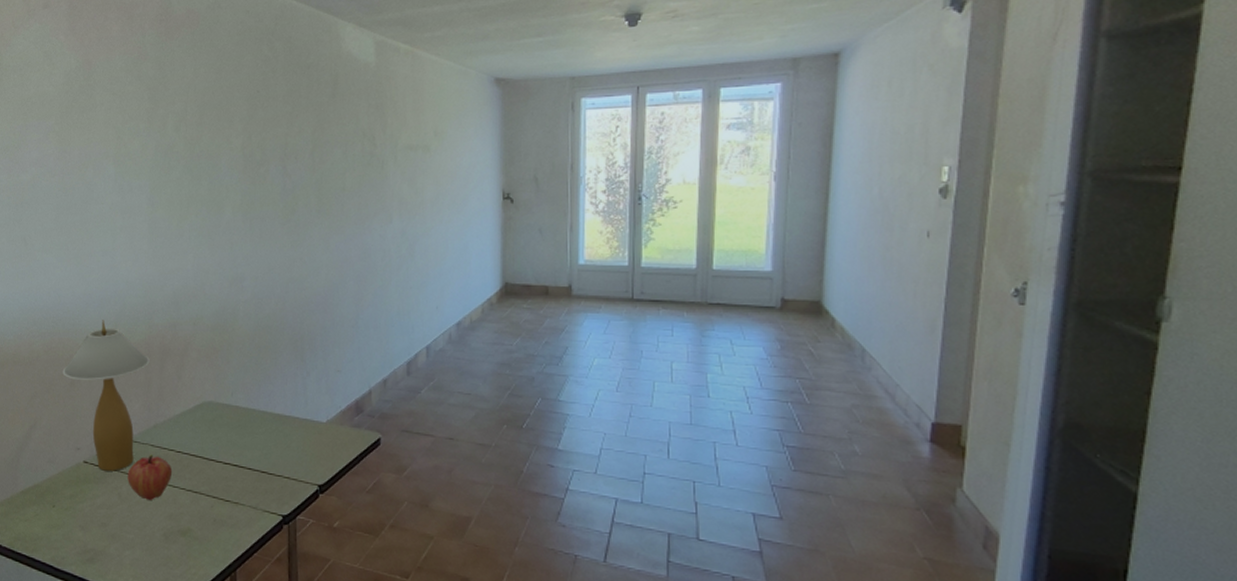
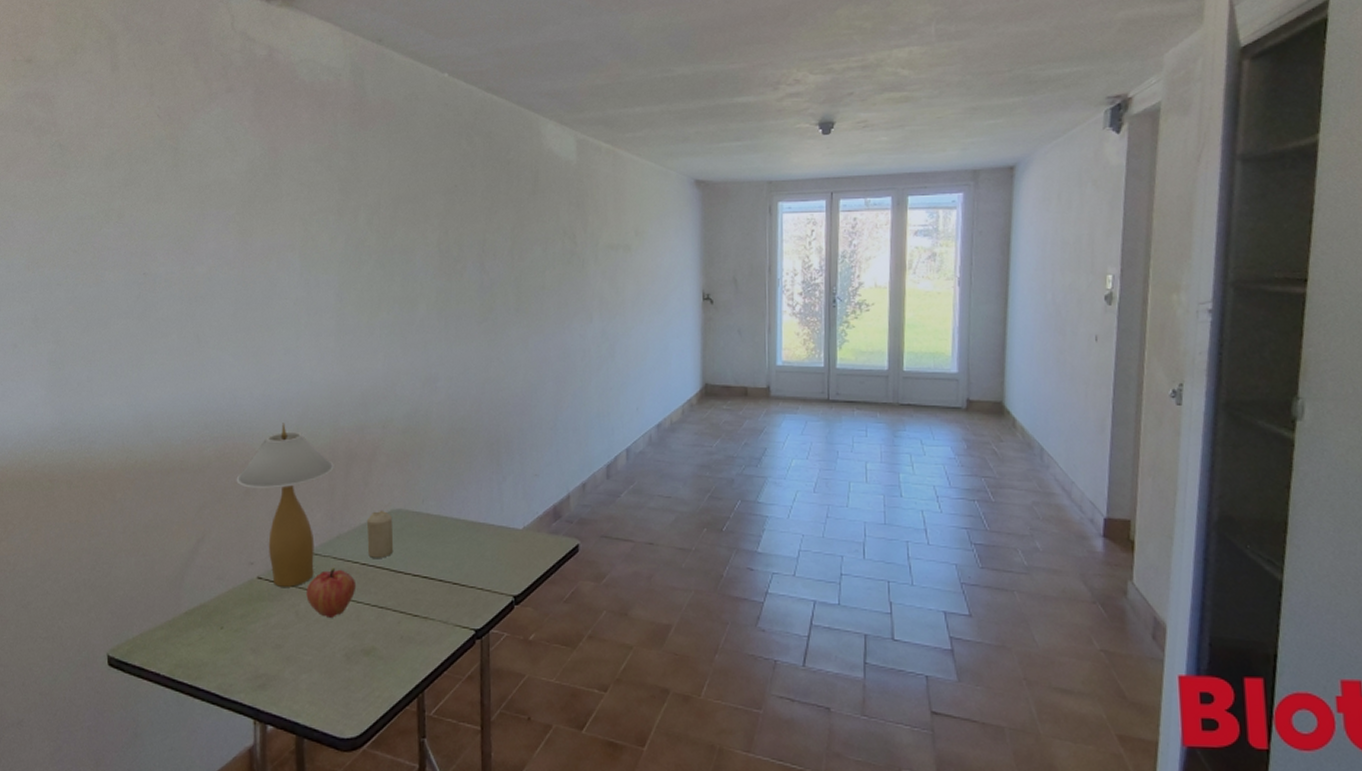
candle: none [180,401,206,447] -> present [366,510,394,558]

